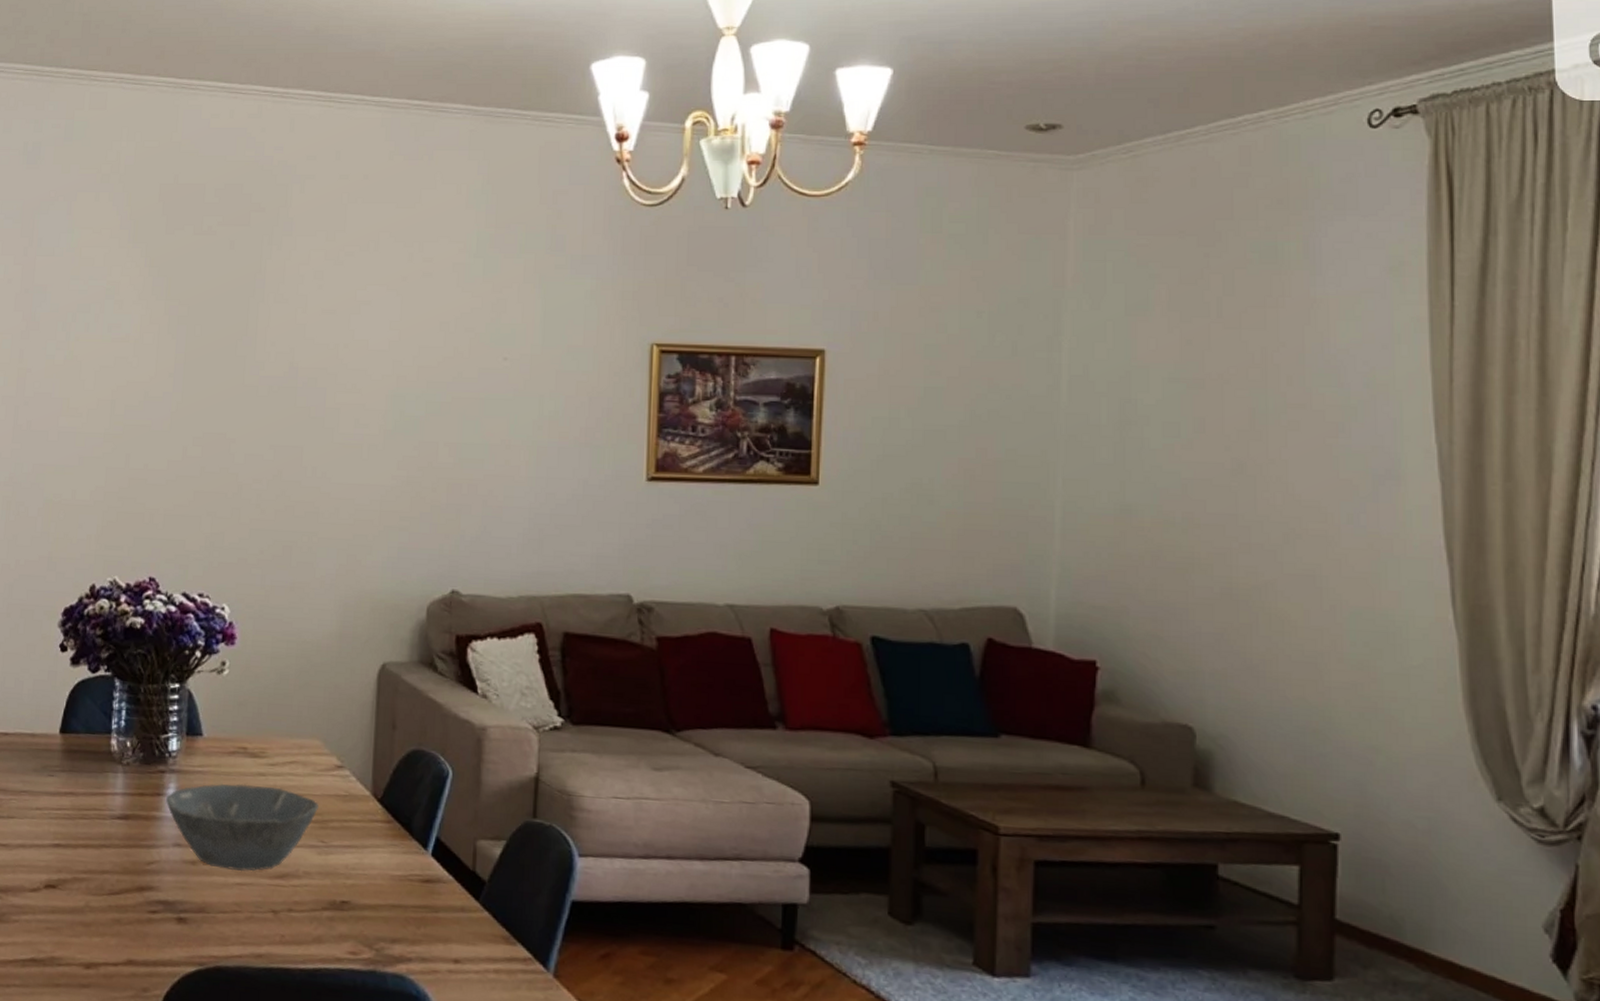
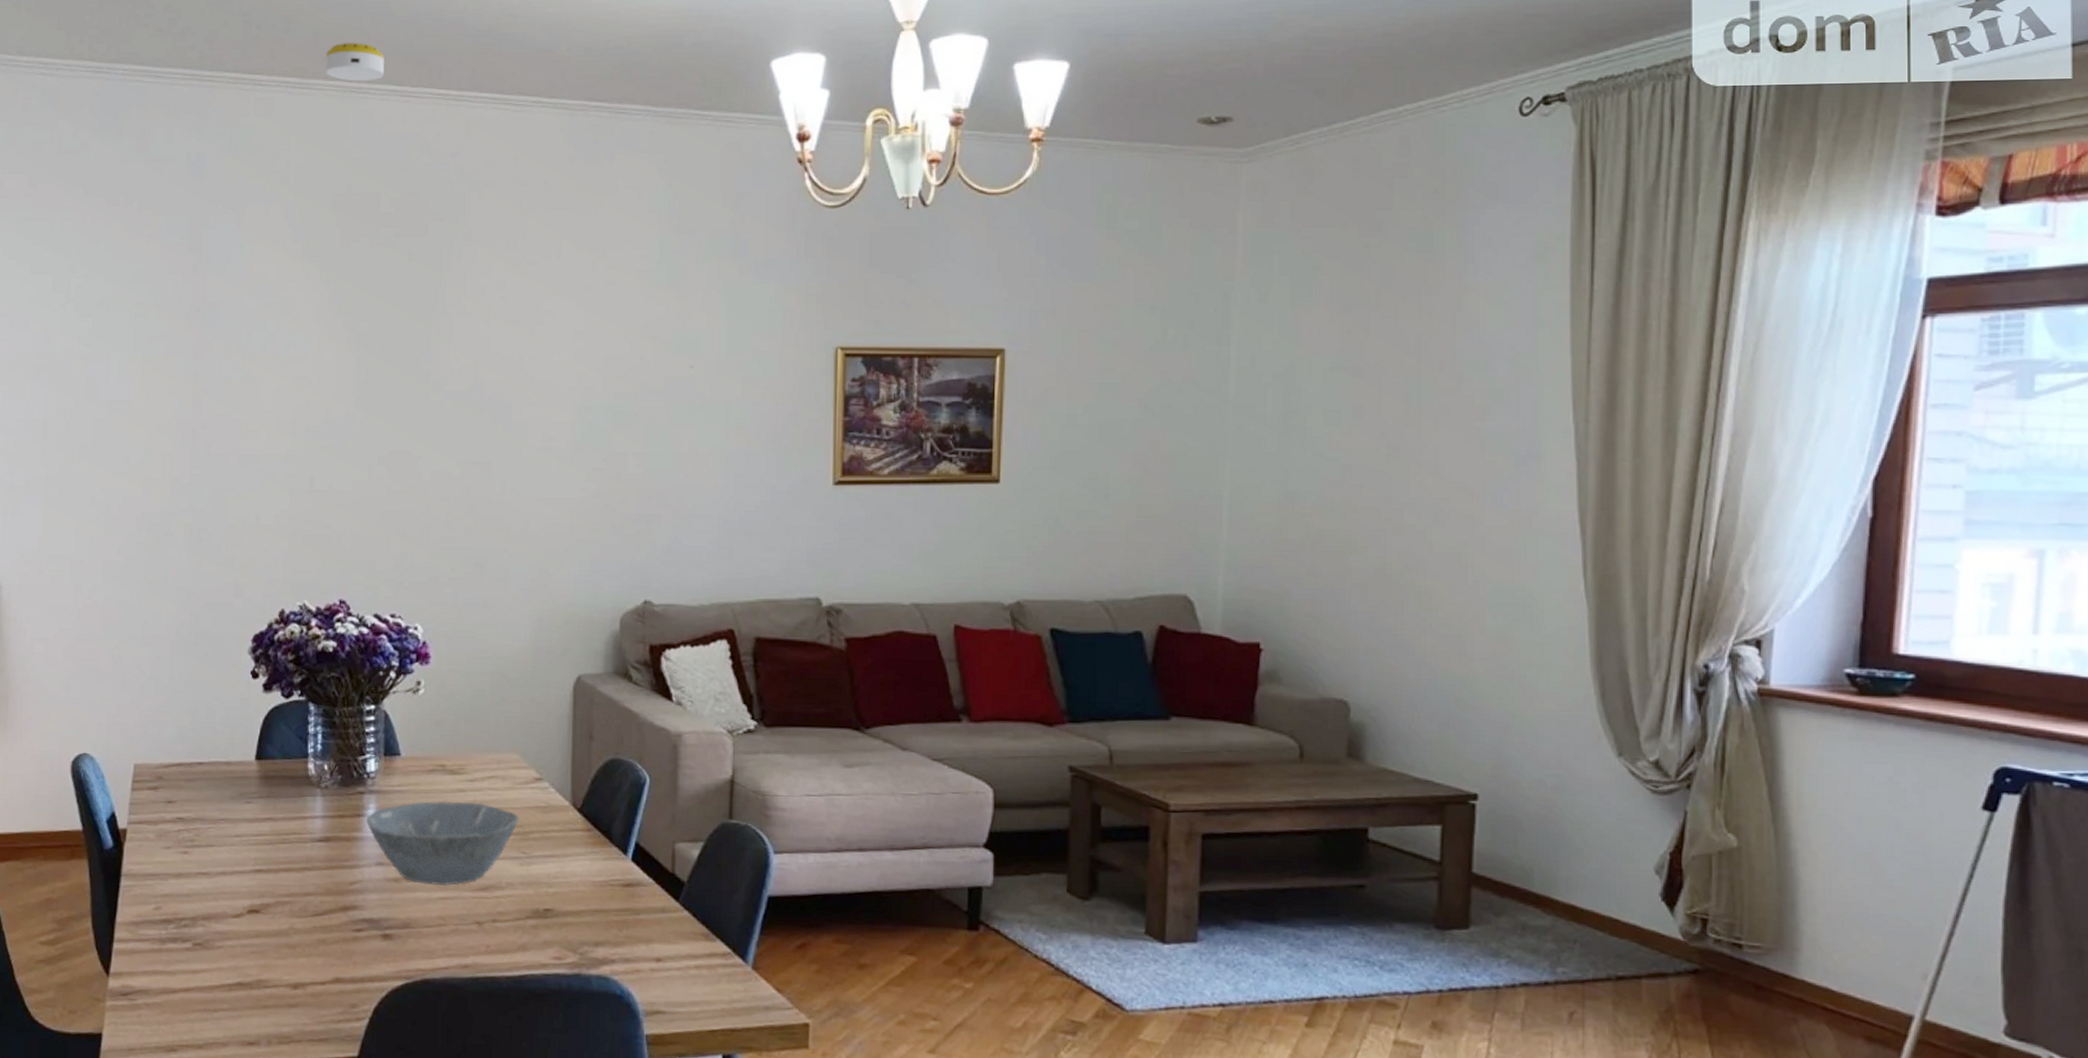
smoke detector: none [158,42,215,78] -> present [325,43,384,82]

